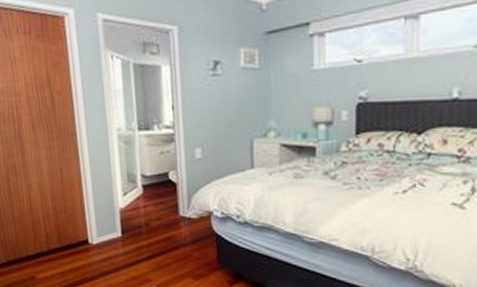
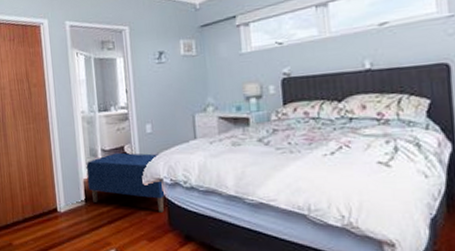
bench: none [123,179,216,249] -> present [86,152,167,213]

